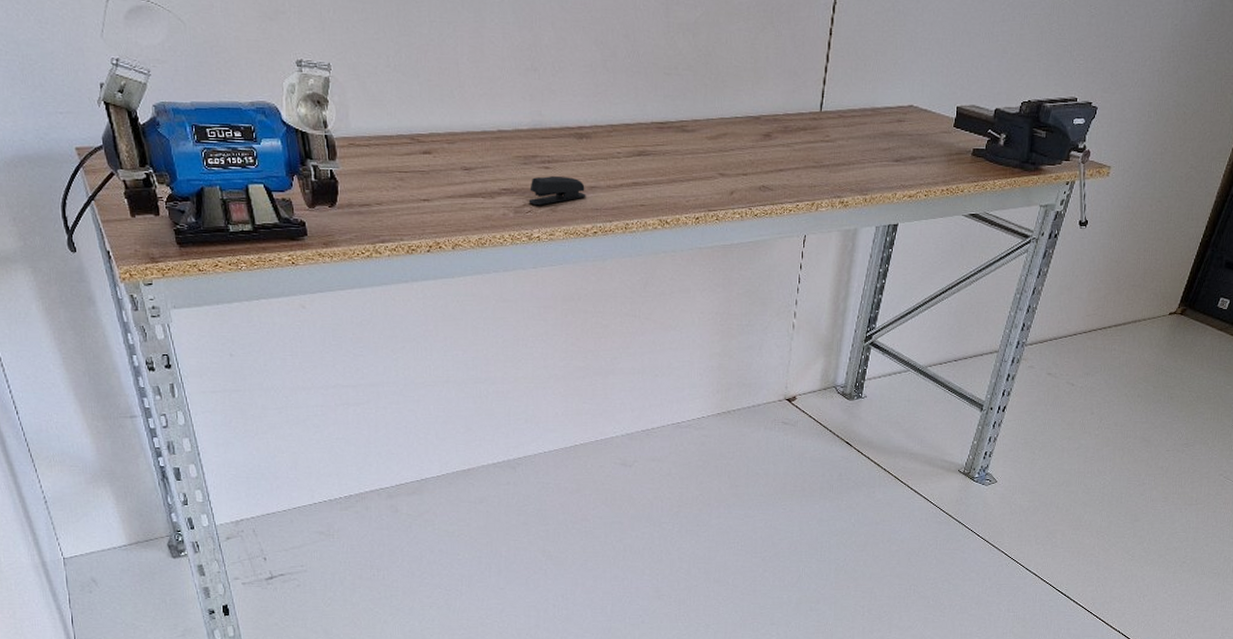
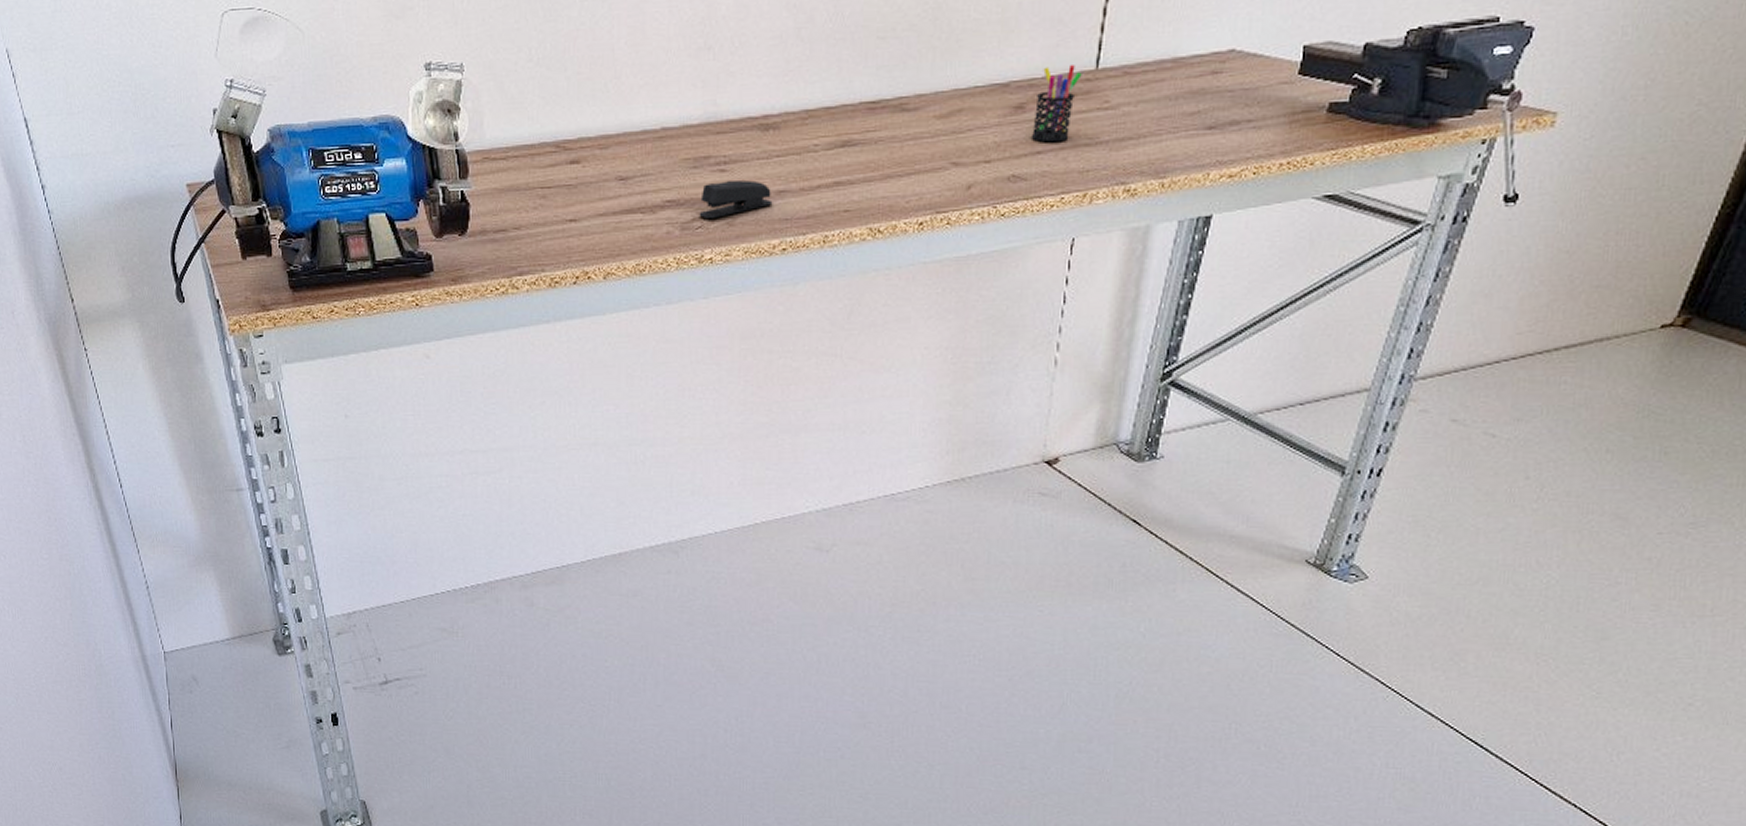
pen holder: none [775,107,811,164] -> present [1031,65,1082,143]

